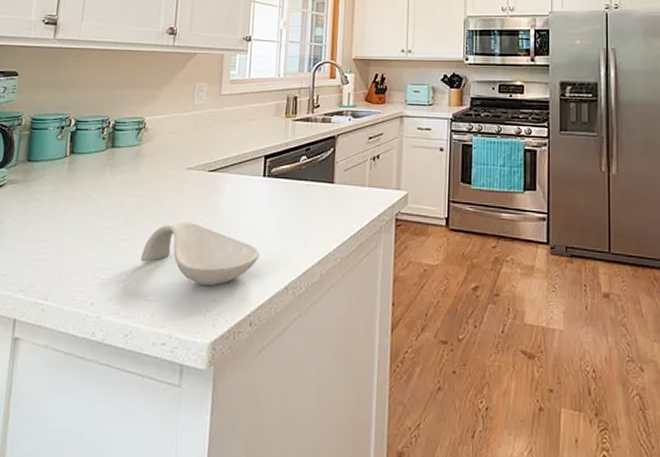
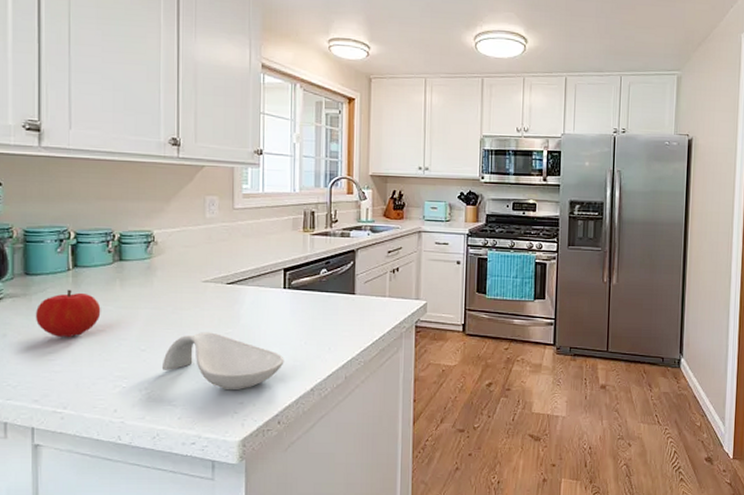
fruit: none [31,176,91,226] -> present [35,289,101,338]

